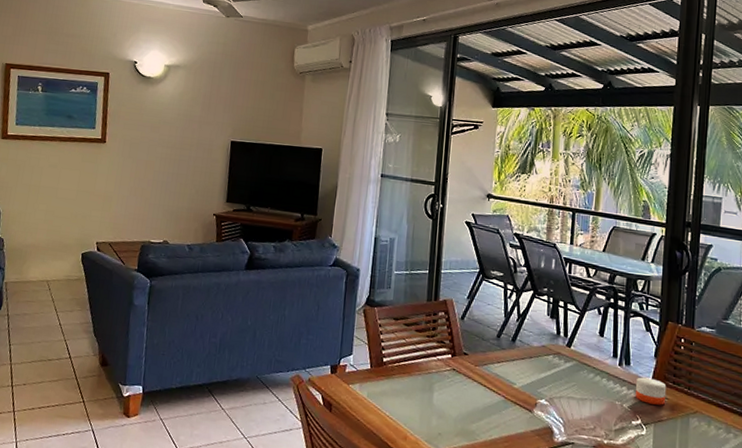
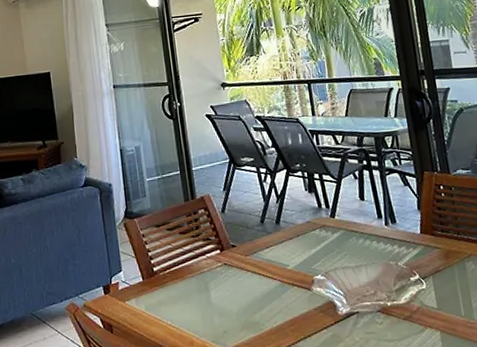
candle: present [636,377,667,405] -> none [405,231,439,257]

